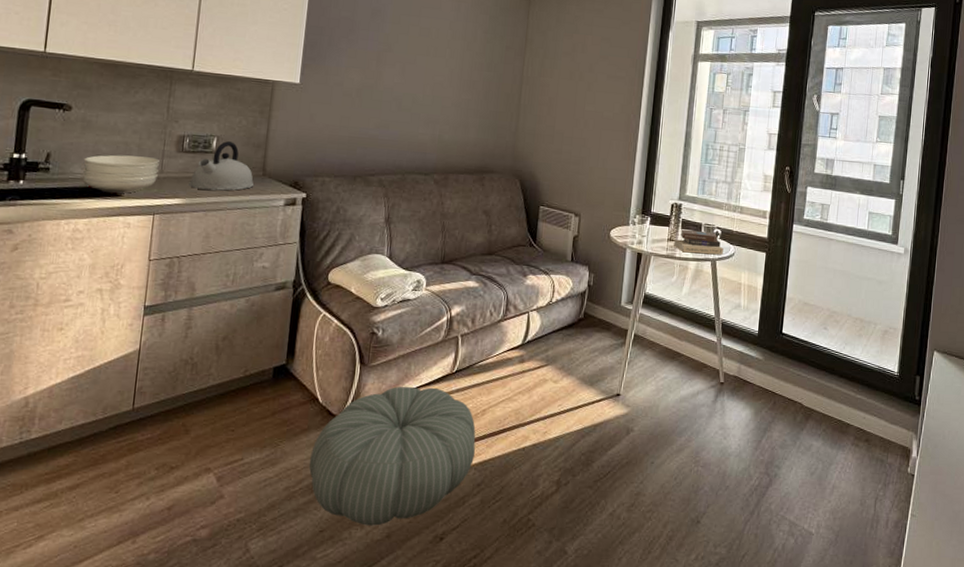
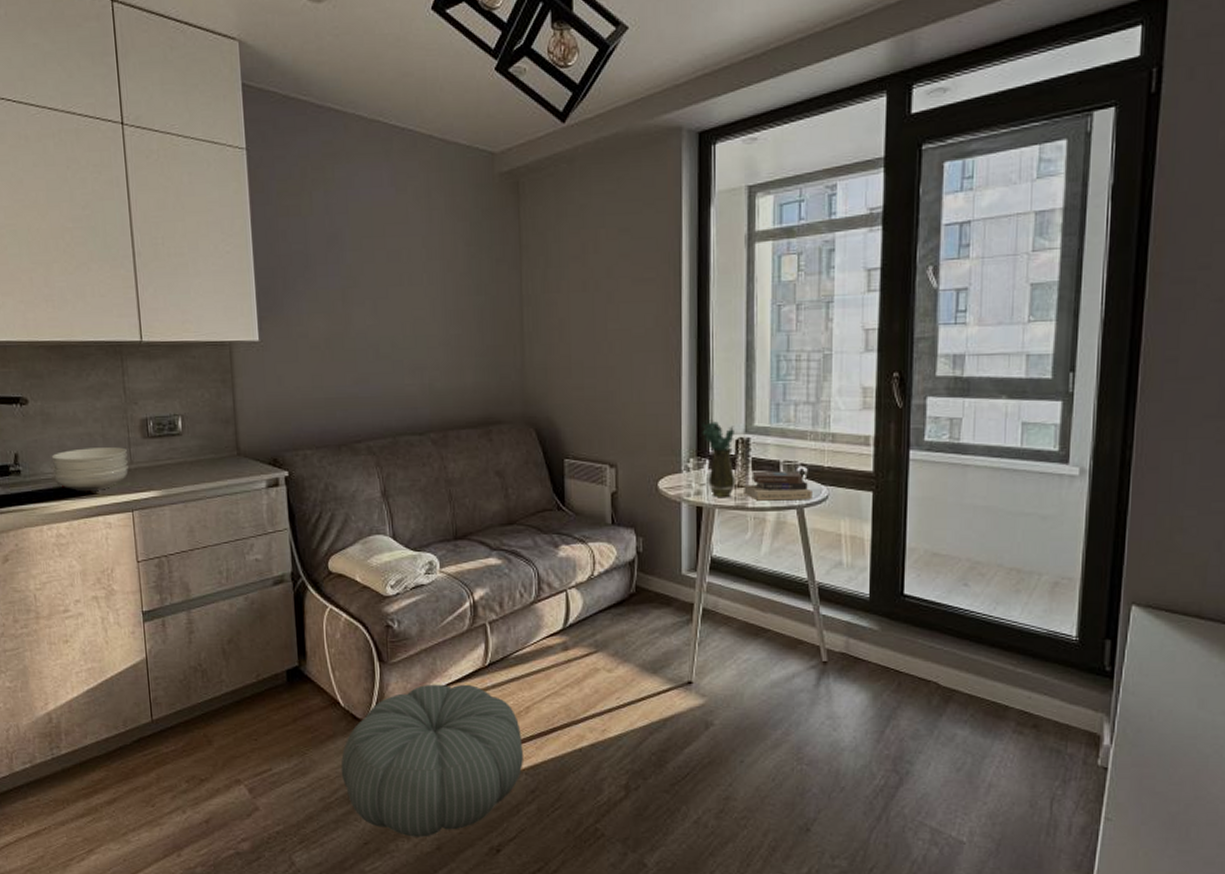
kettle: present [189,141,255,191] -> none [161,420,231,478]
vase: none [647,184,671,247] -> present [702,417,736,497]

